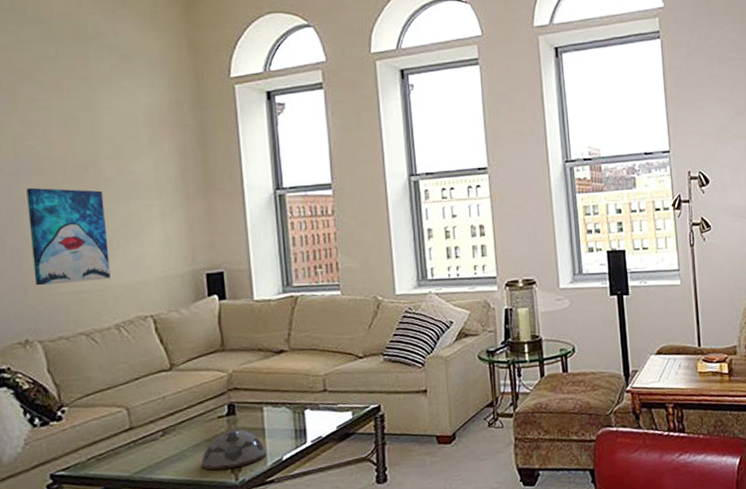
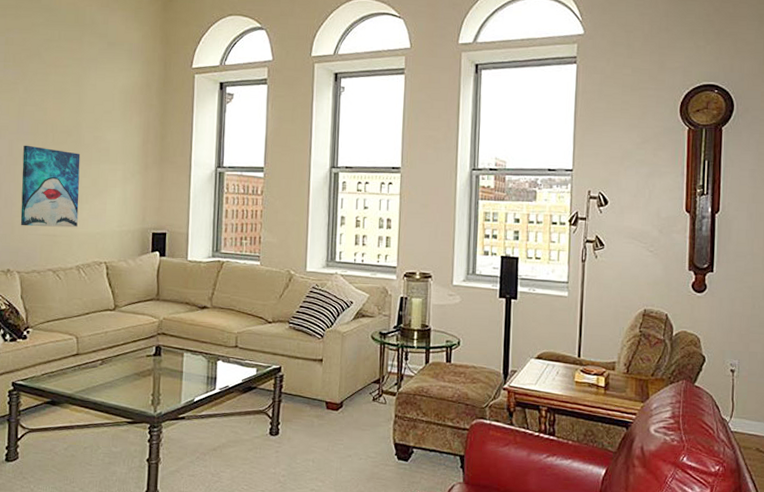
decorative bowl: present [201,430,267,471] -> none [128,369,182,401]

